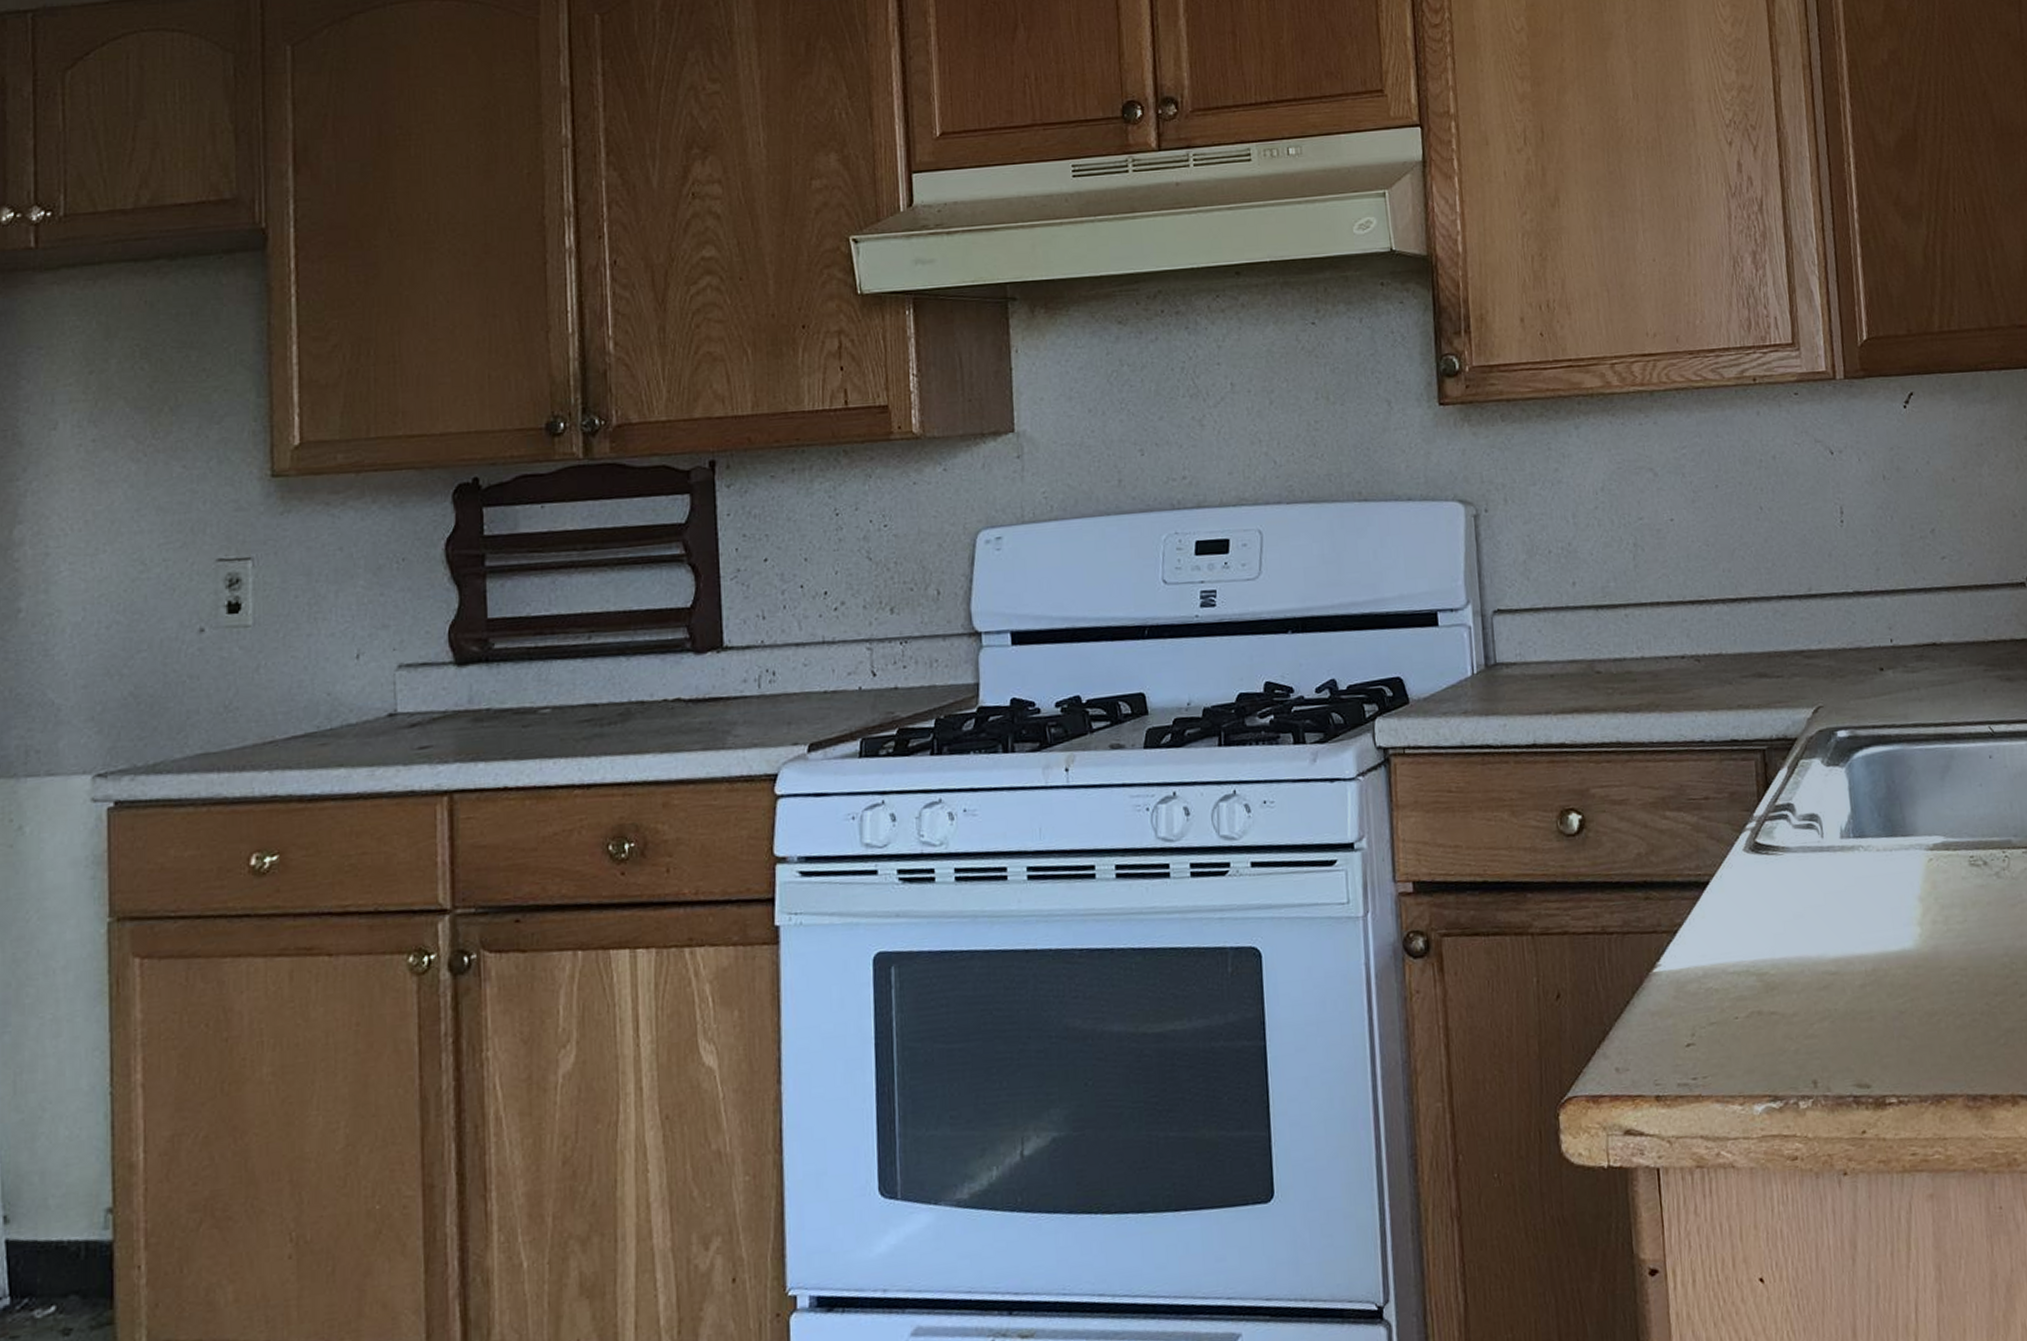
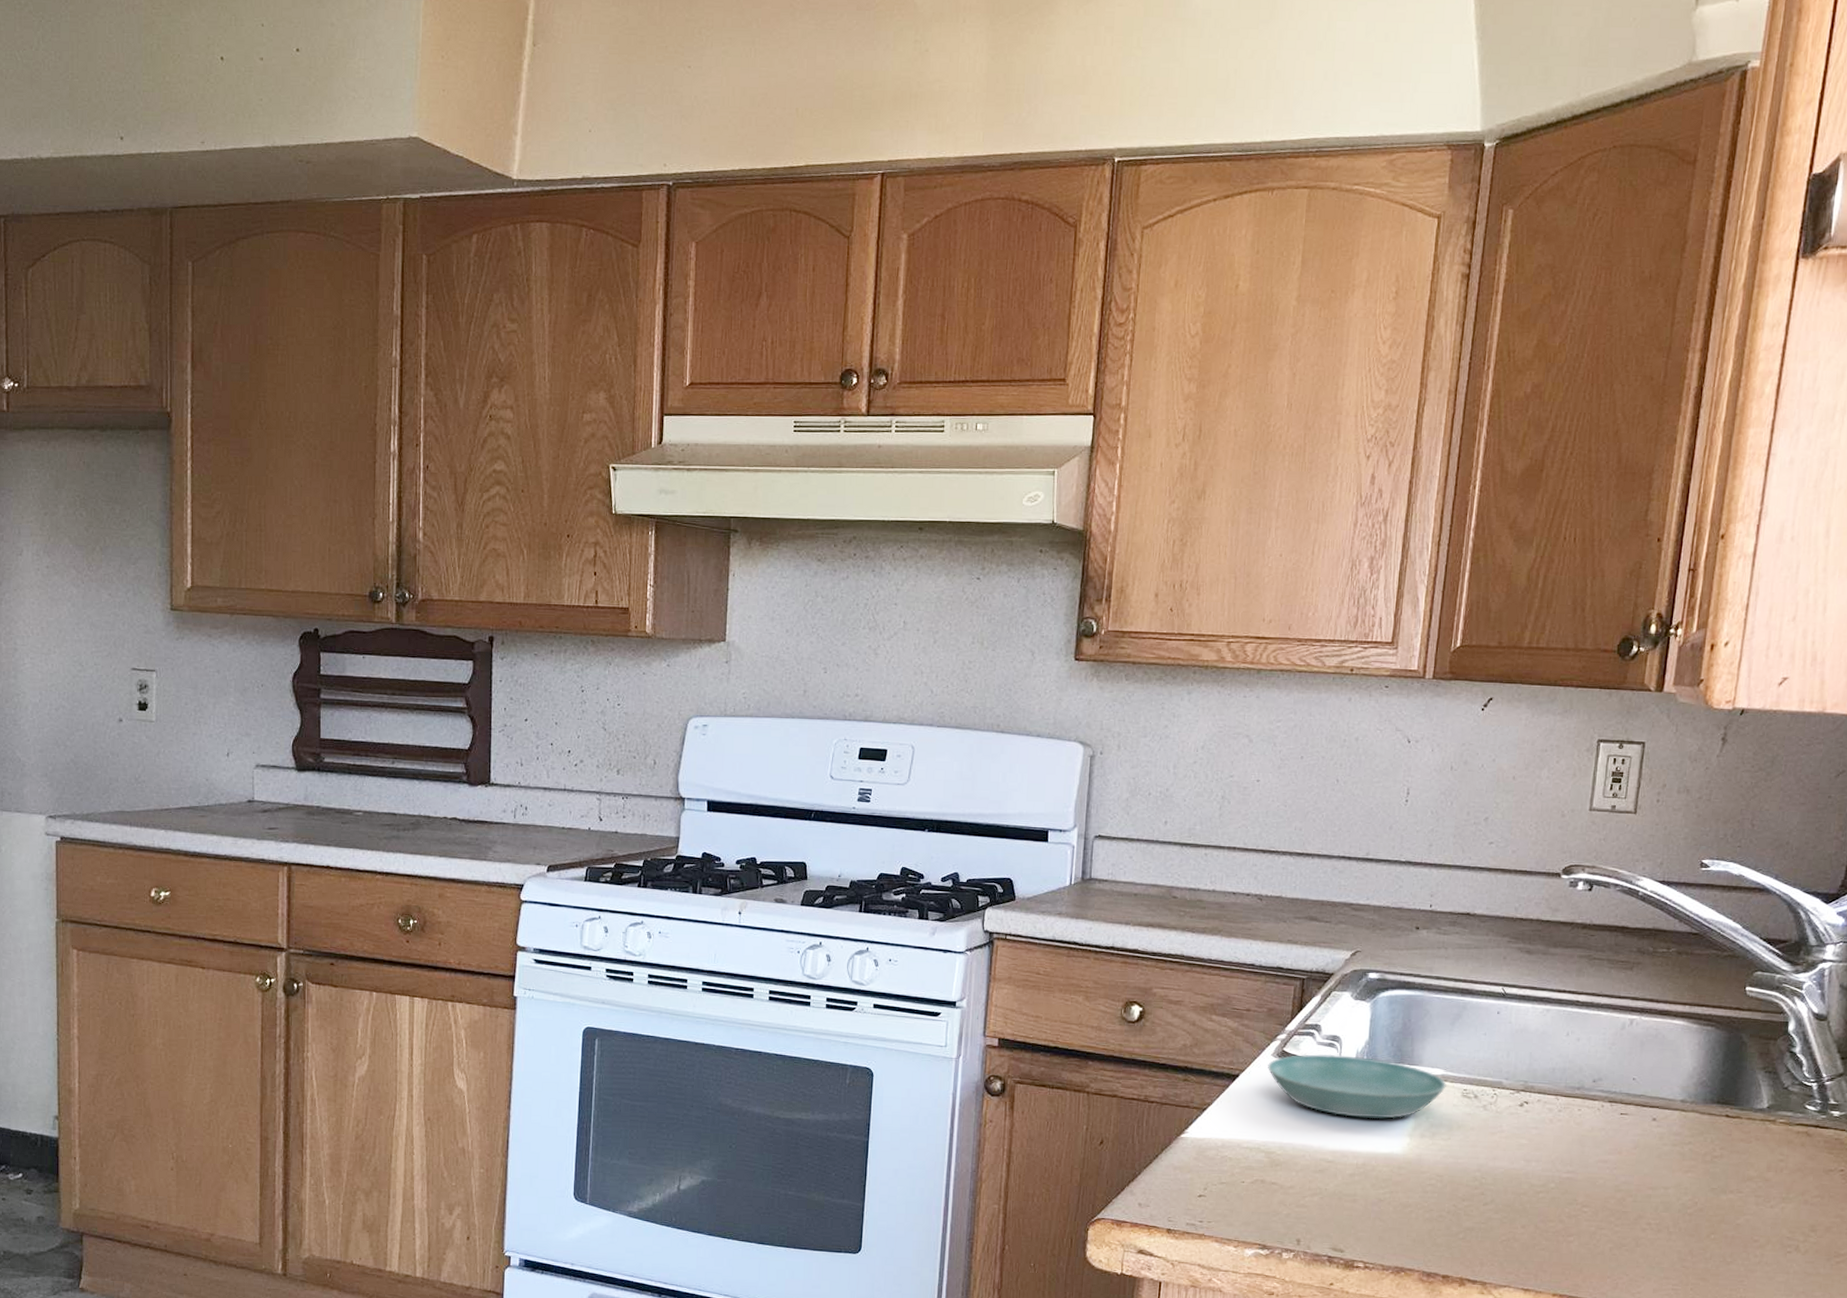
saucer: none [1741,835,1950,914] -> present [1268,1054,1447,1119]

